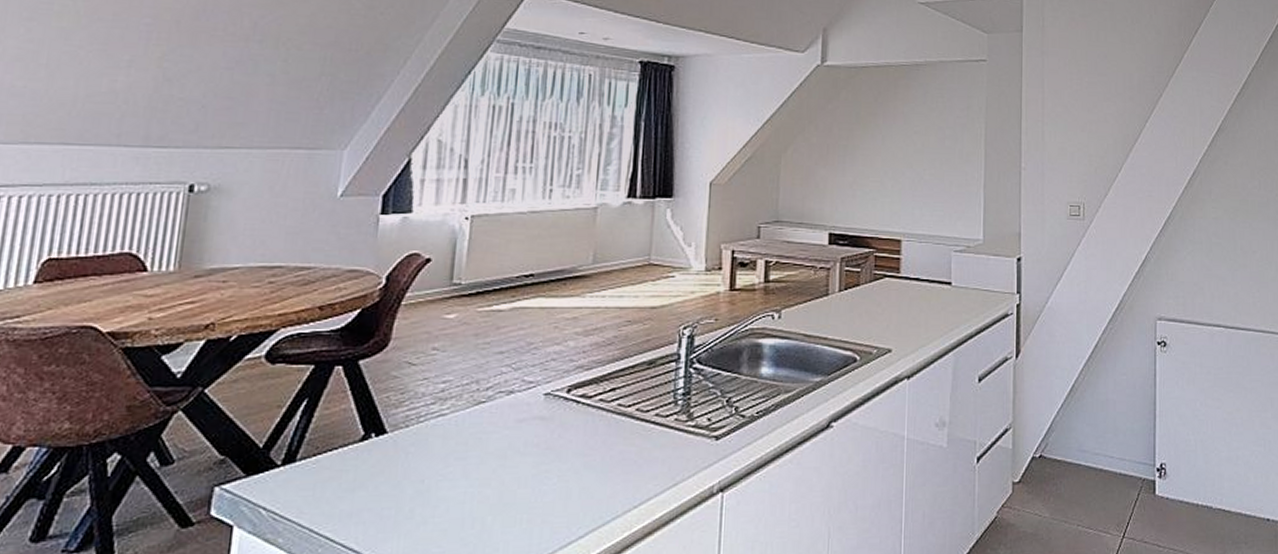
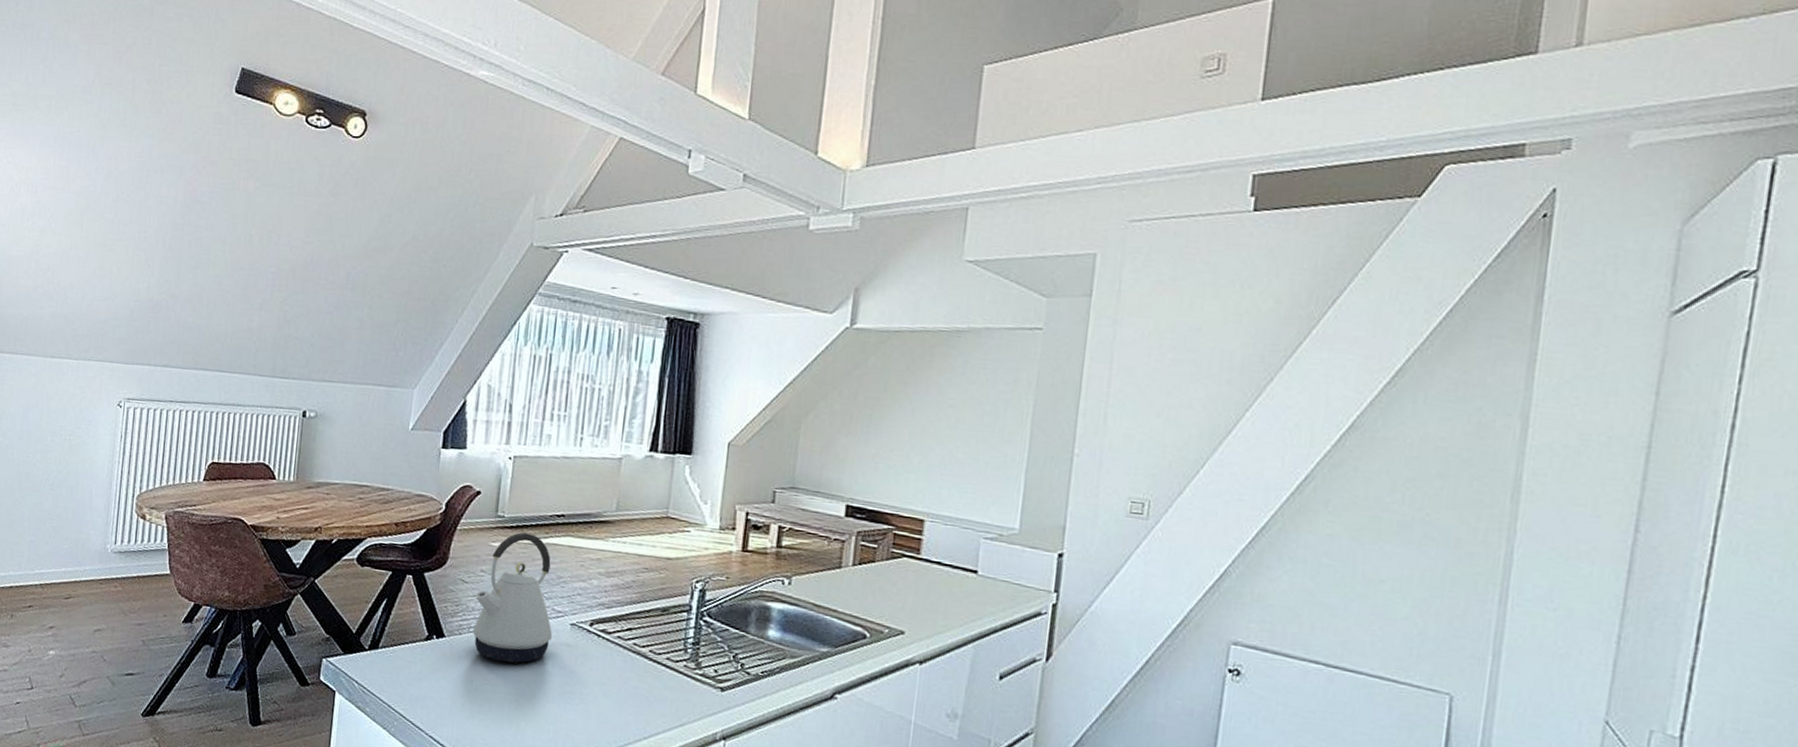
kettle: none [423,299,523,451] -> present [473,532,552,663]

